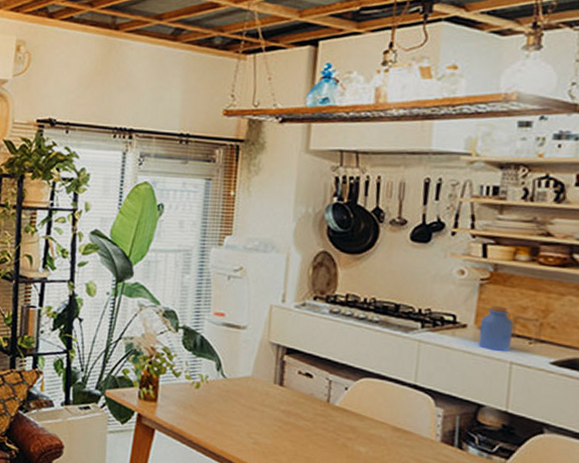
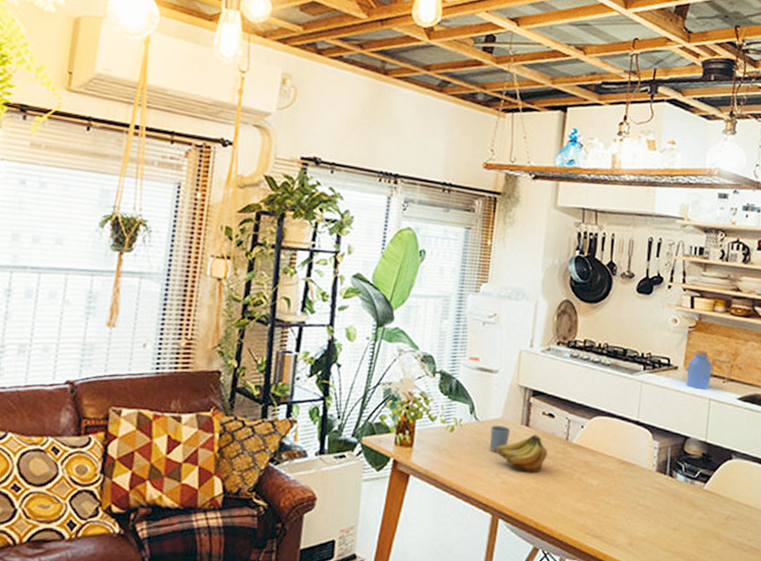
mug: none [239,383,262,411] -> present [489,425,511,452]
fruit: none [244,394,306,435] -> present [494,434,548,473]

